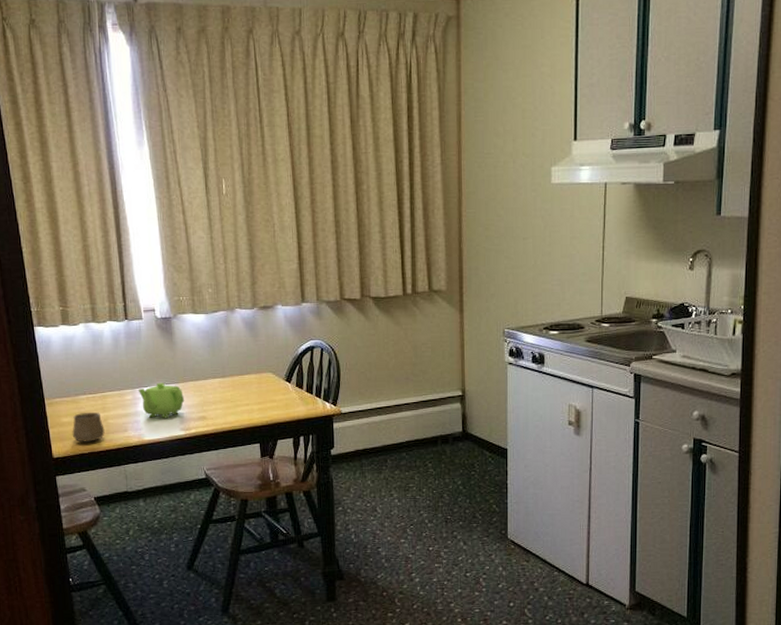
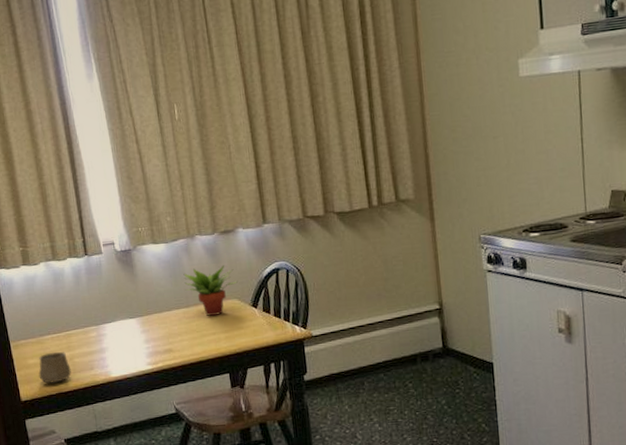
teapot: present [139,382,185,419] -> none [102,316,150,354]
succulent plant: none [221,339,273,387] -> present [183,265,238,316]

